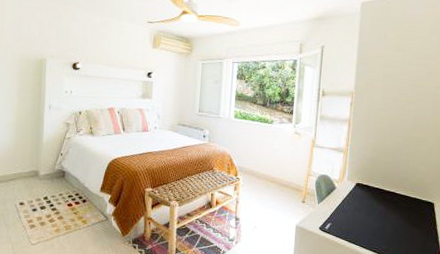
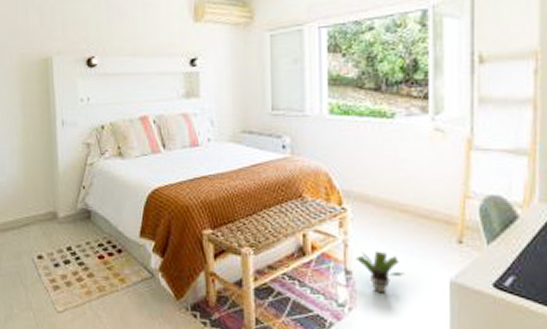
potted plant: none [243,205,271,233] -> present [356,250,405,294]

